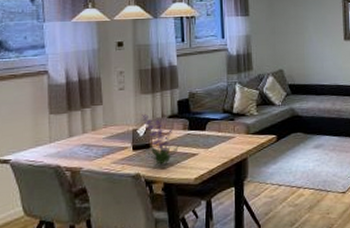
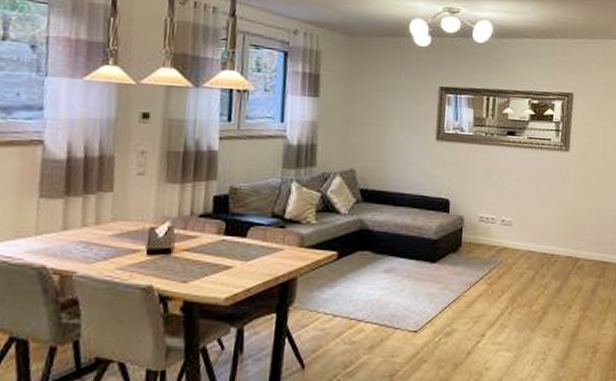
plant: present [142,114,179,165] -> none [160,210,209,277]

